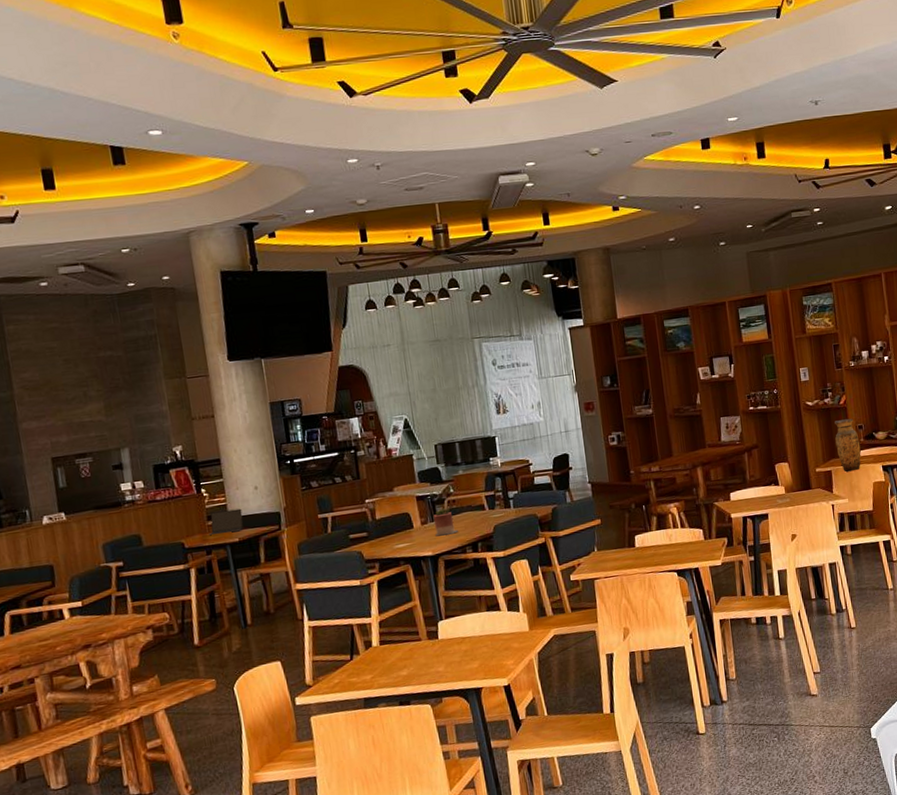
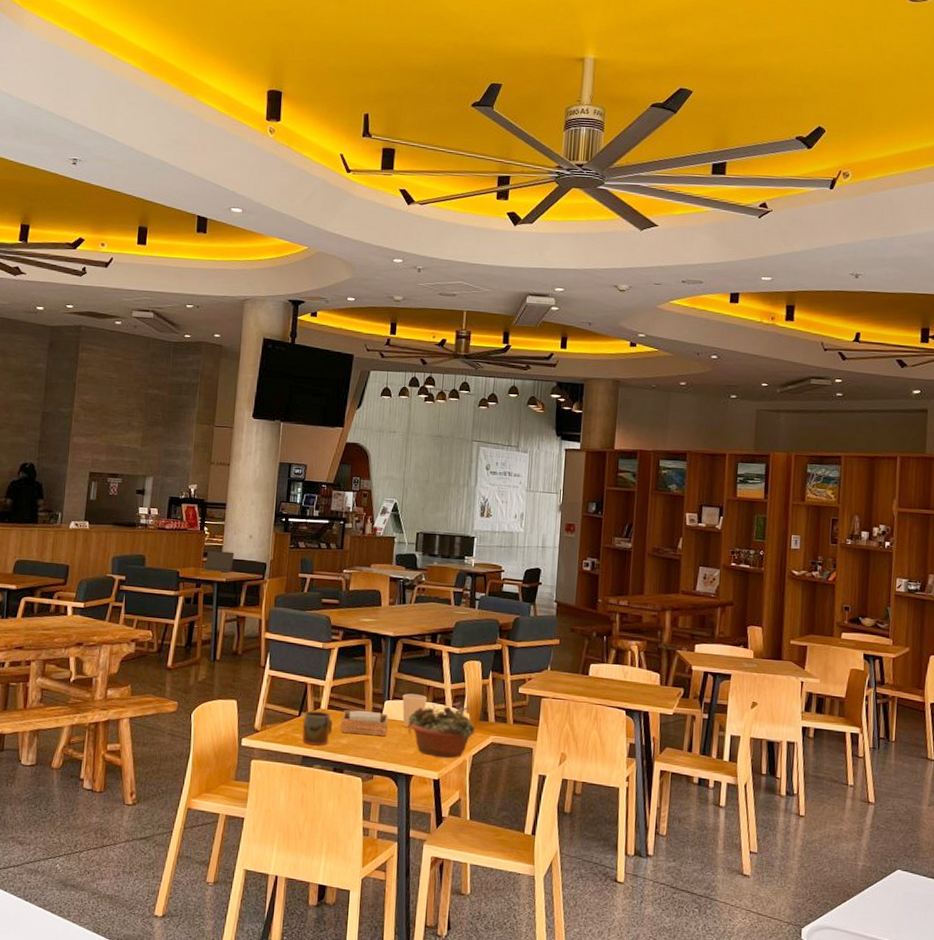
mug: none [356,648,390,686] -> present [302,710,333,746]
napkin holder: none [397,634,447,665] -> present [340,710,388,737]
succulent planter: present [433,507,459,537] -> none [400,594,422,621]
cup: none [455,606,481,644] -> present [402,693,428,730]
succulent planter: none [464,603,536,664] -> present [407,701,476,758]
vase: present [834,418,861,472] -> none [816,596,843,653]

